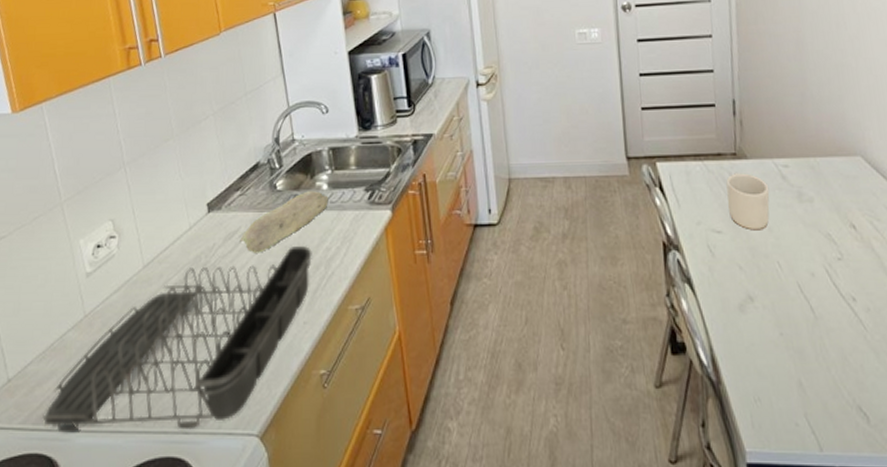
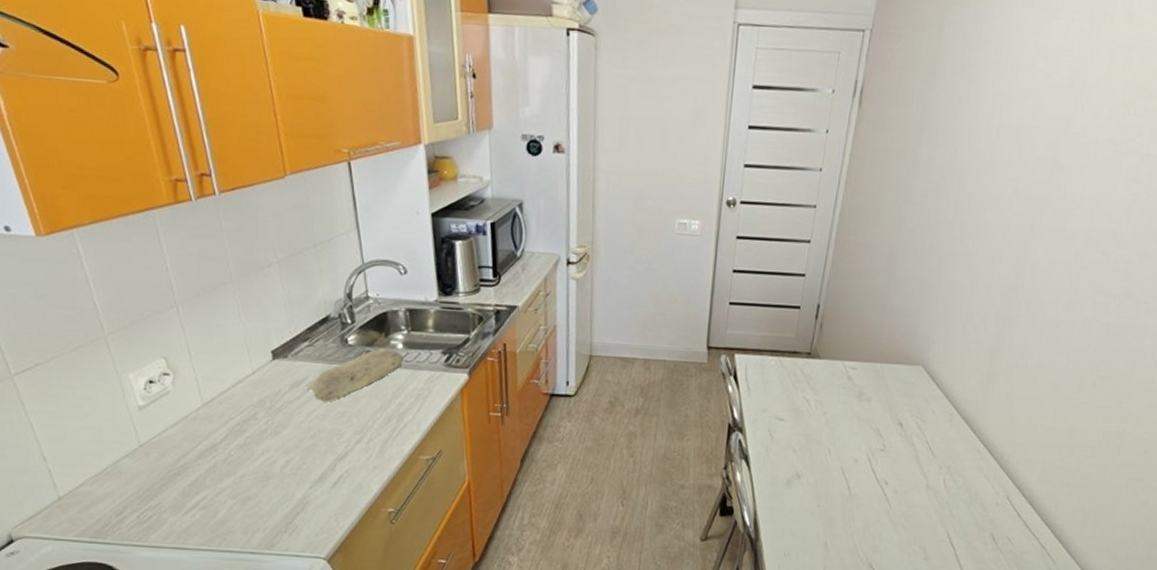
dish rack: present [42,246,312,433] -> none [100,399,384,550]
mug: present [726,172,770,231] -> none [794,369,835,421]

